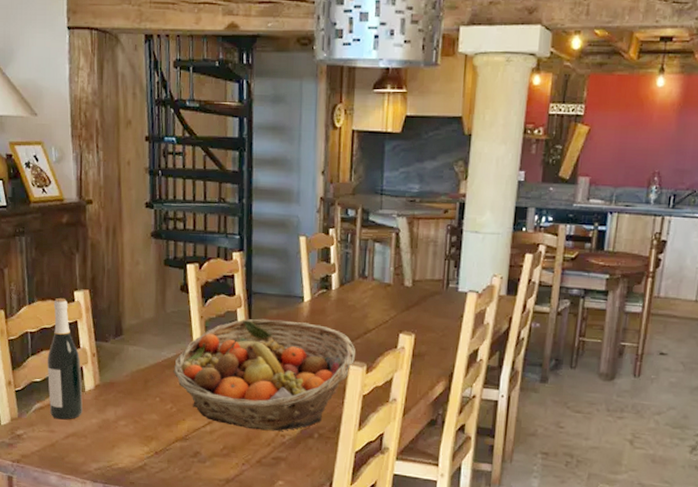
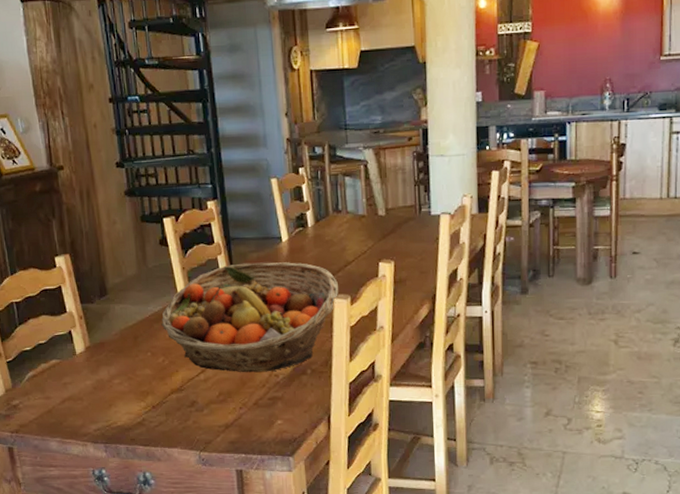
wine bottle: present [47,297,83,420] -> none [35,265,76,385]

